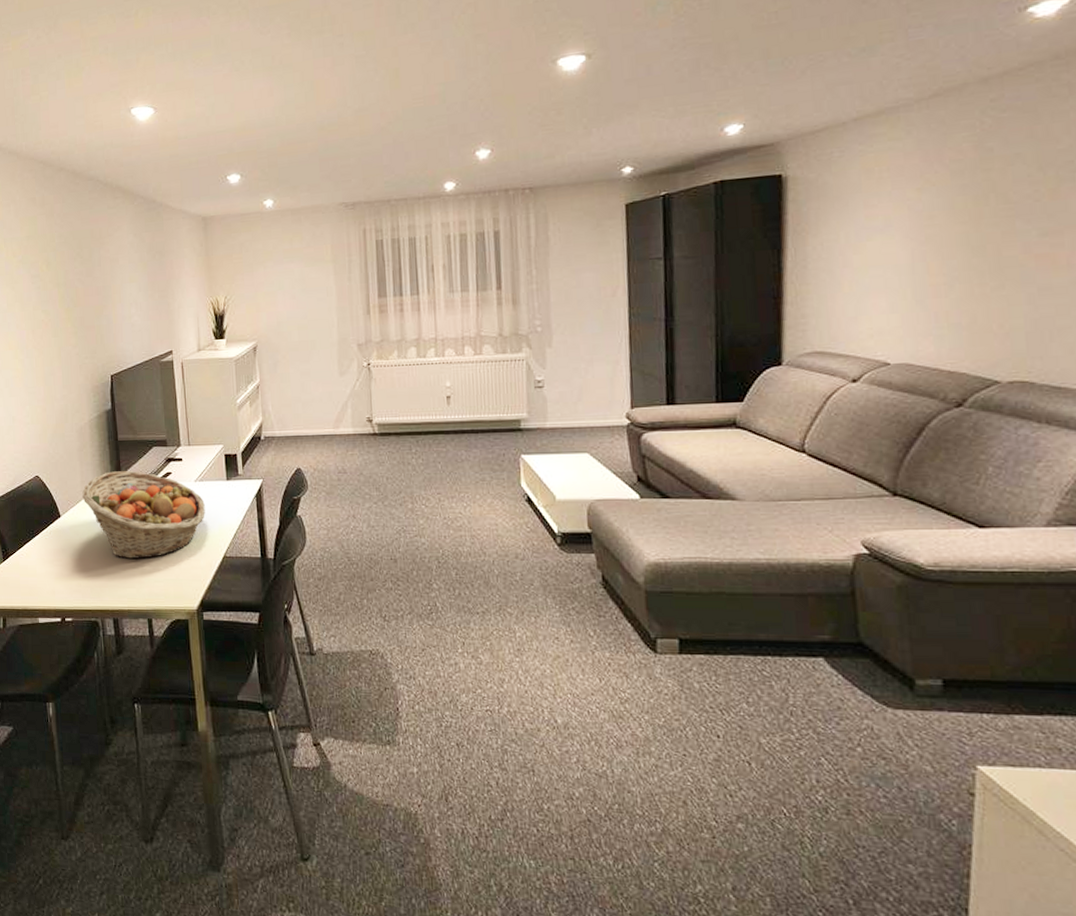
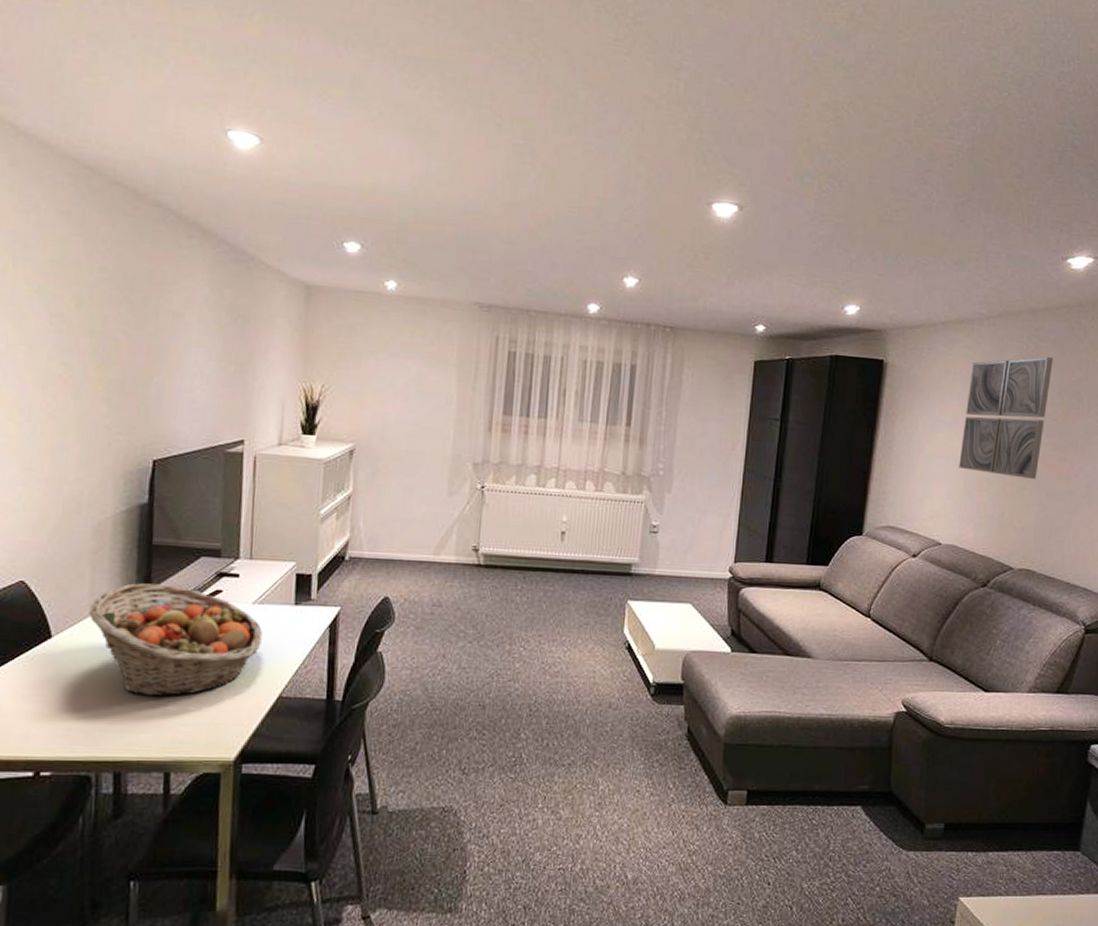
wall art: none [901,127,1025,277] -> present [959,356,1053,479]

